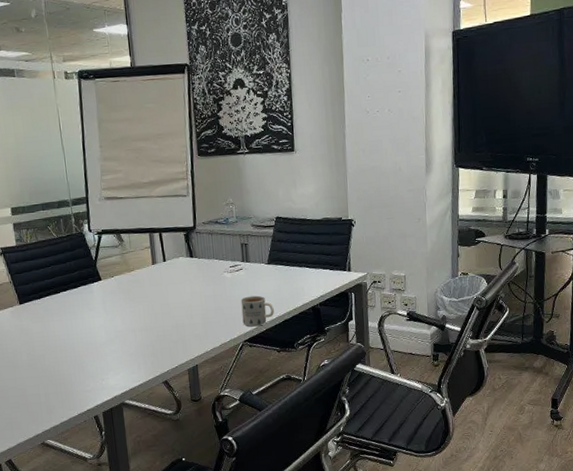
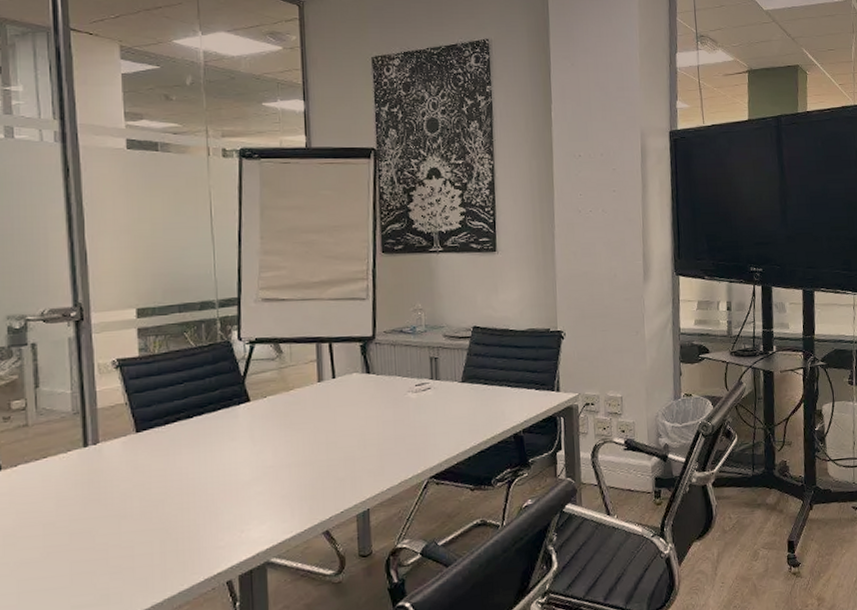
mug: present [241,295,274,327] -> none [427,420,468,460]

